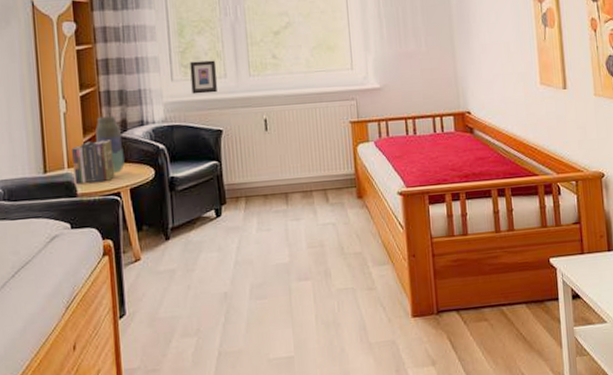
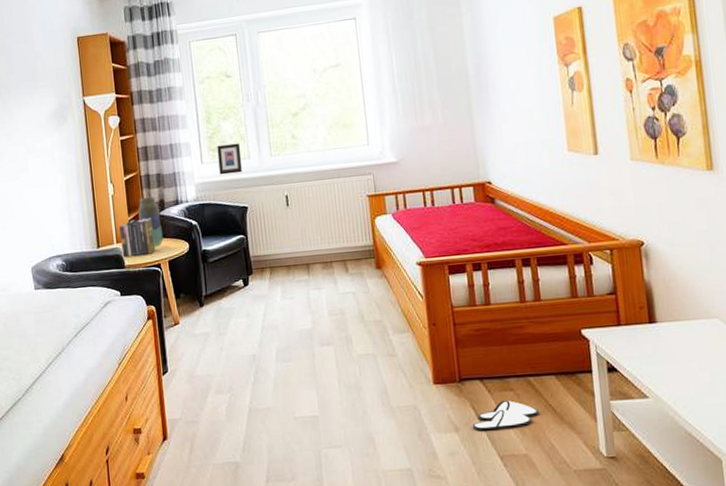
slippers: none [448,330,511,364] -> present [472,399,539,431]

